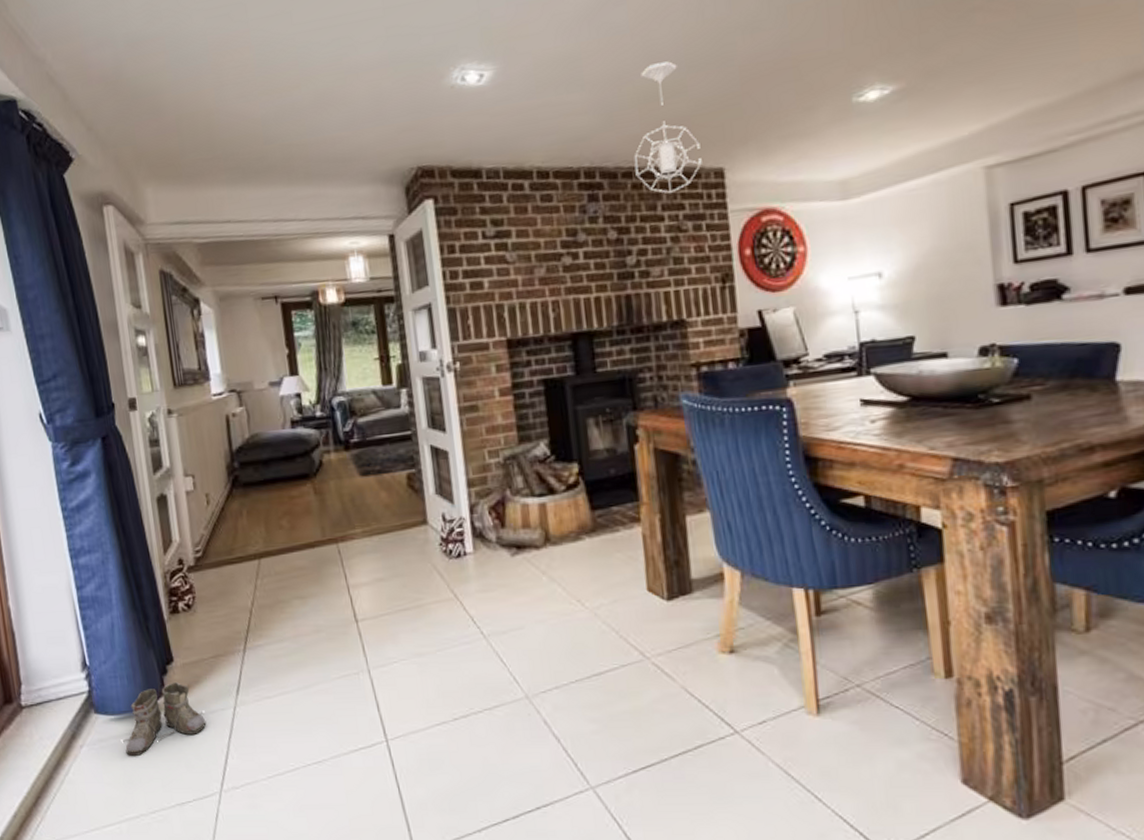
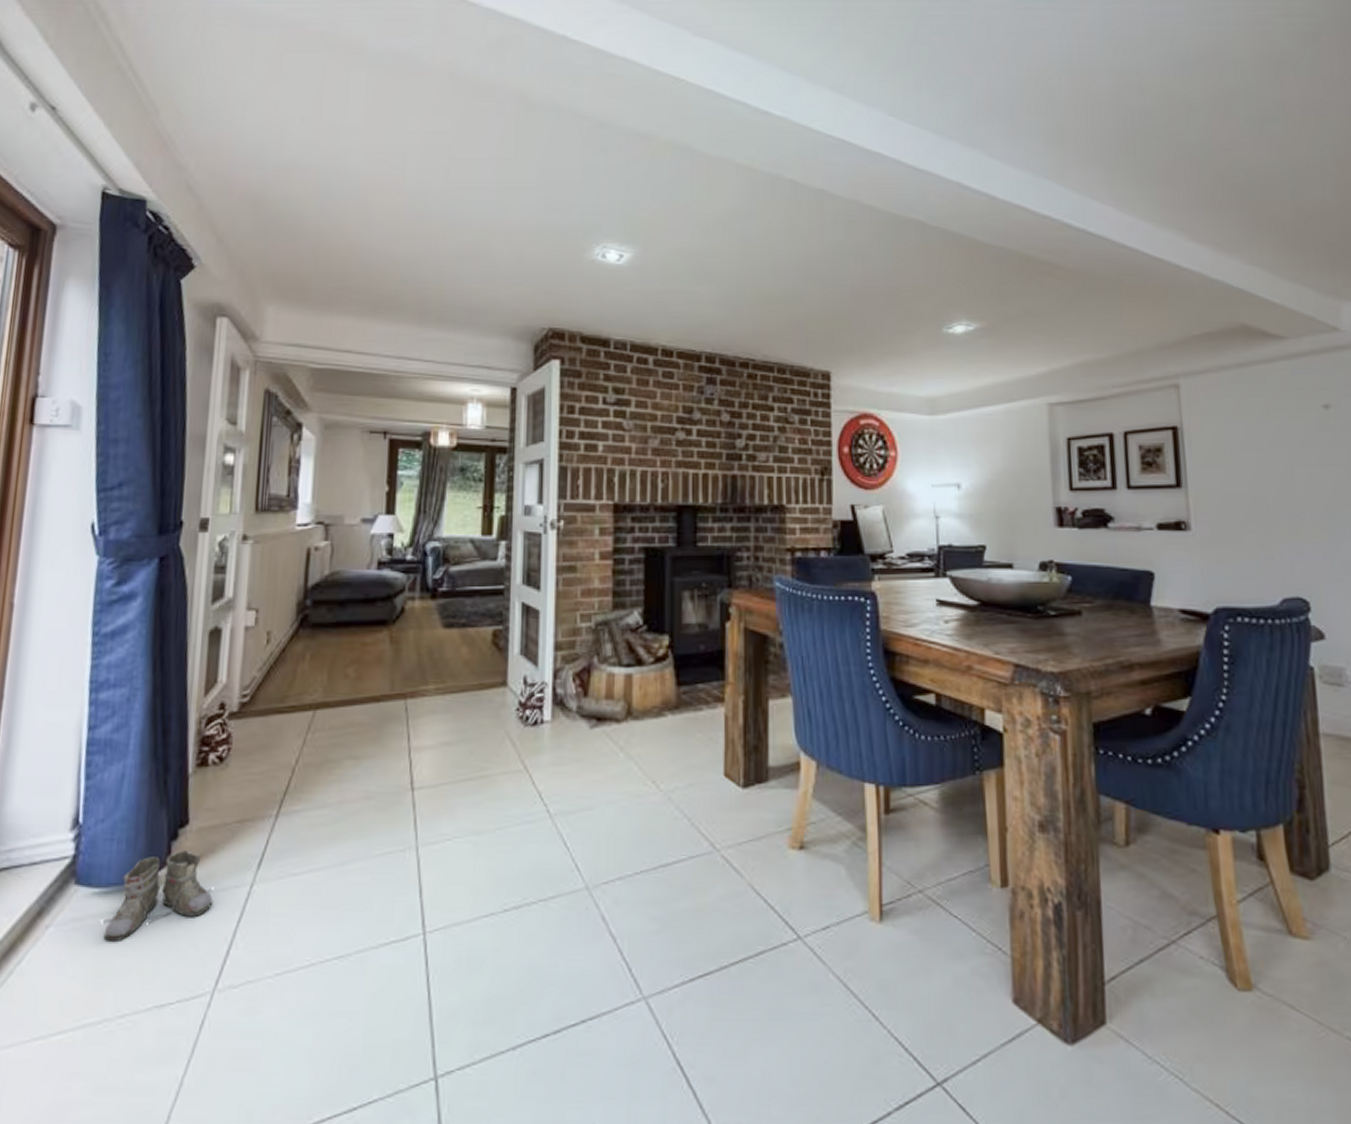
pendant light: present [634,61,702,194] -> none [752,272,812,388]

